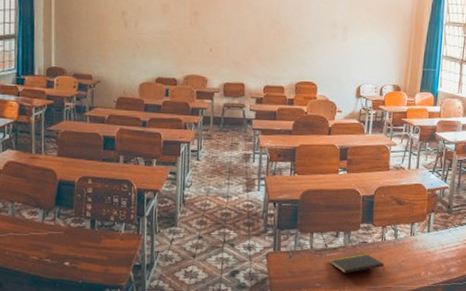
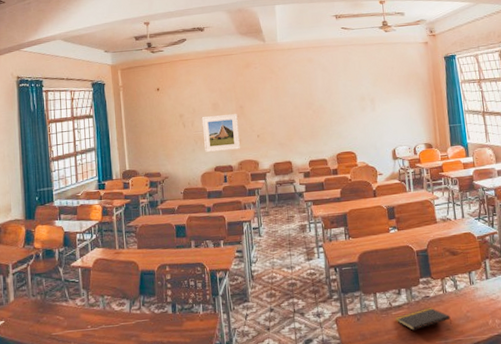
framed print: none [147,18,190,61] -> present [201,114,240,152]

